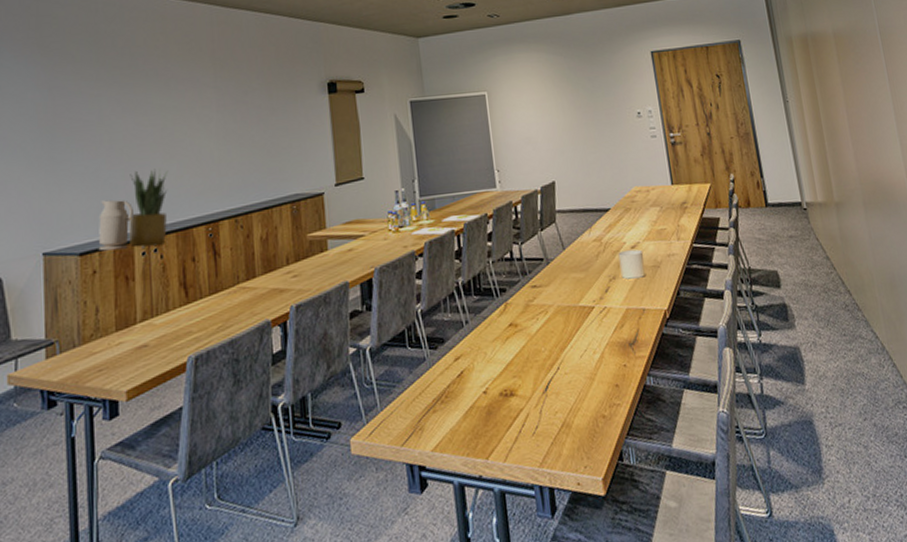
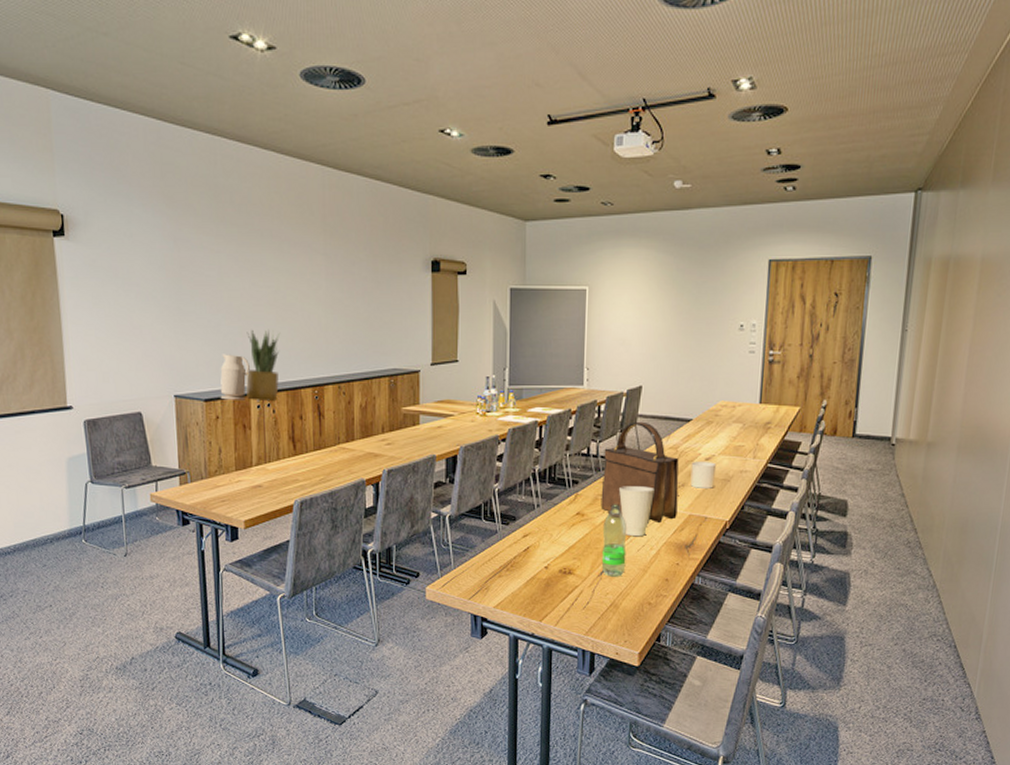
handbag: none [527,217,614,326] -> present [600,421,679,525]
bottle: none [539,307,571,392] -> present [601,504,628,577]
cup: none [550,284,587,342] -> present [619,486,655,537]

